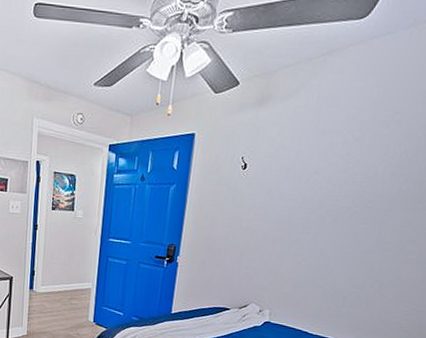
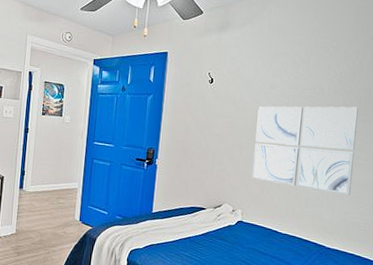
wall art: none [283,193,417,294] -> present [251,106,358,195]

